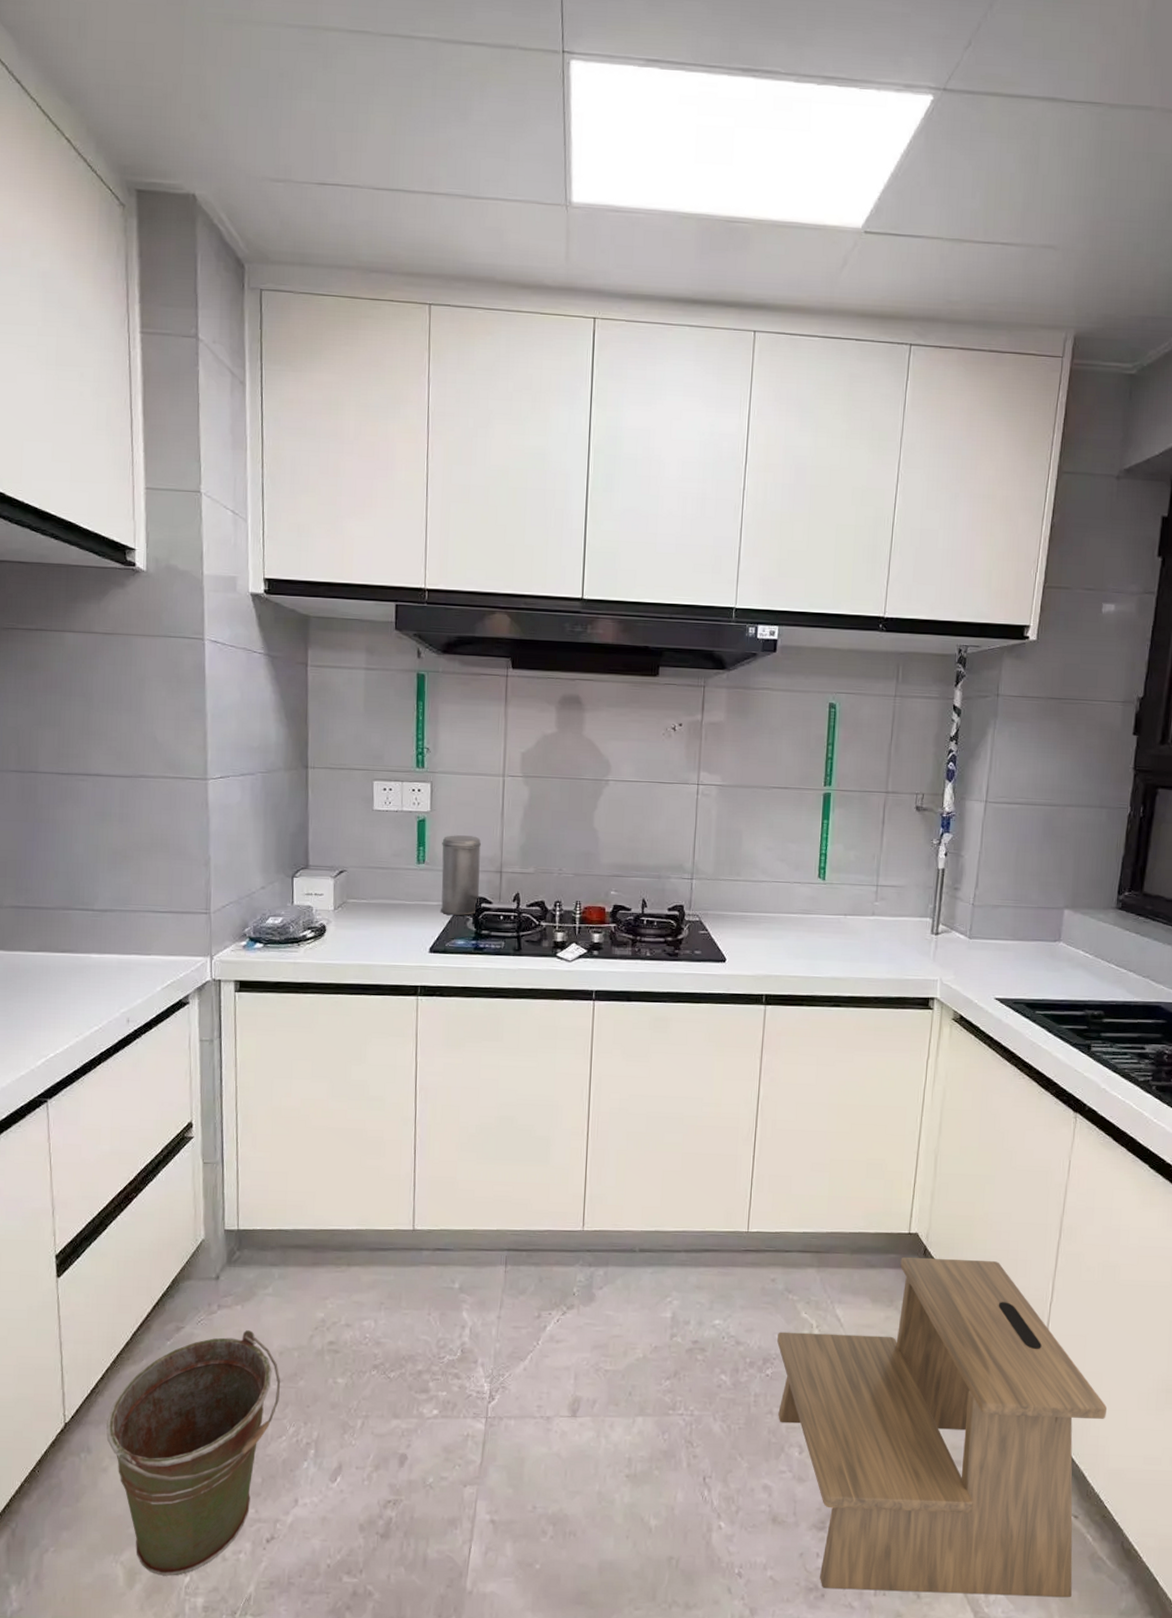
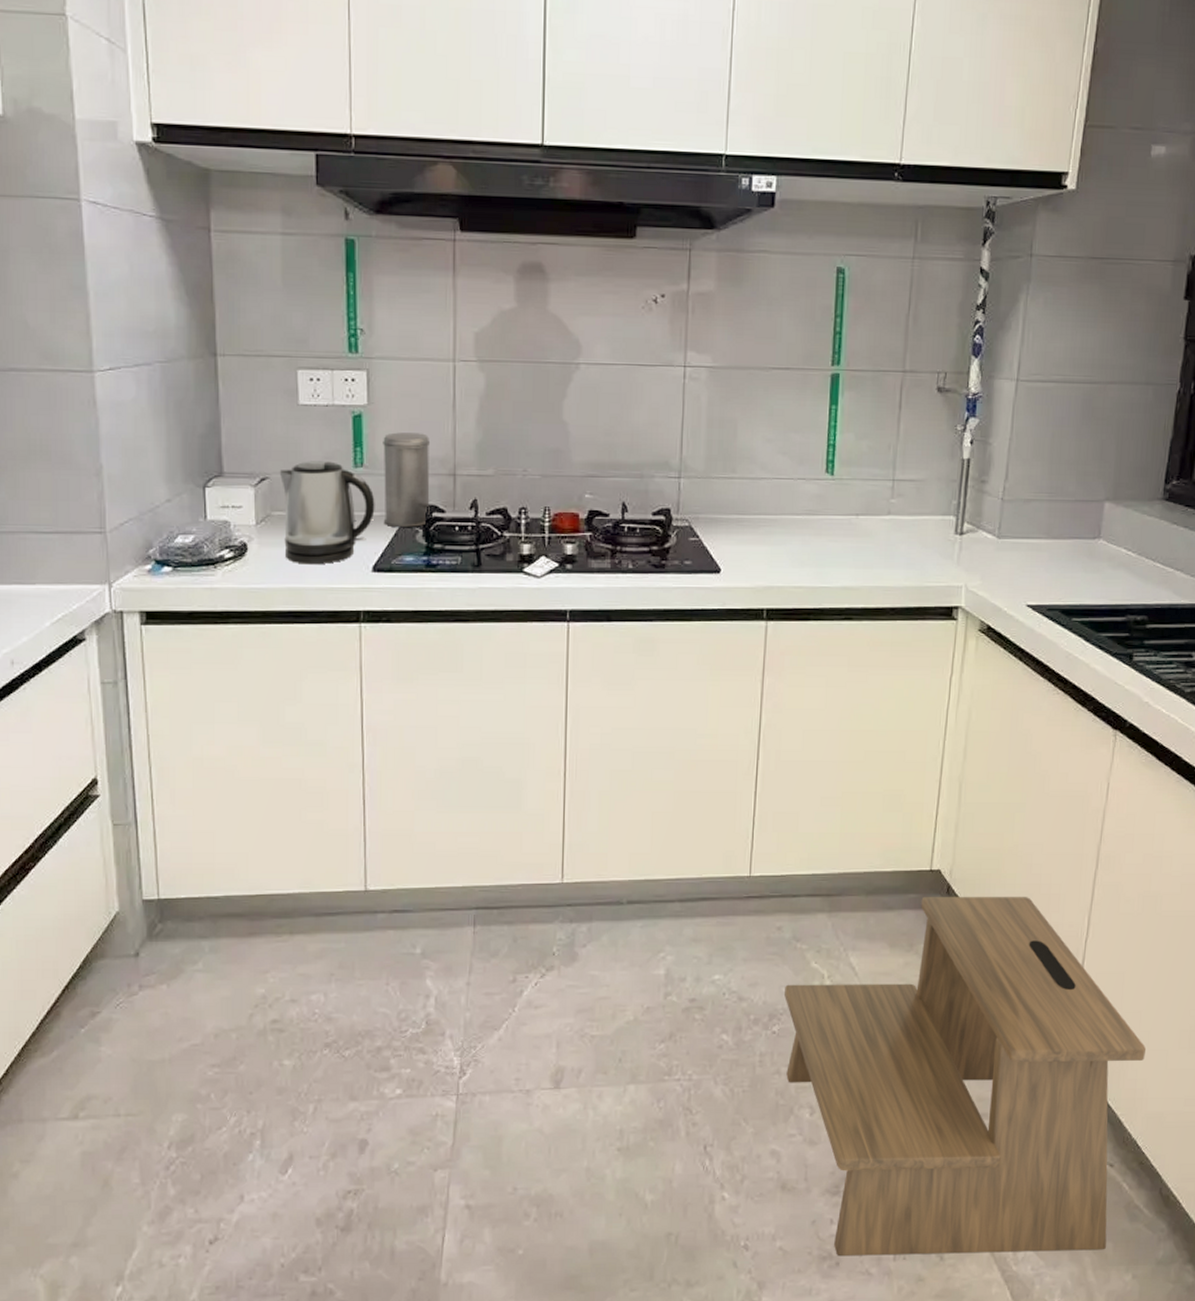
bucket: present [106,1330,281,1576] -> none [14,1012,218,1288]
kettle: none [355,857,434,945] -> present [279,461,375,565]

